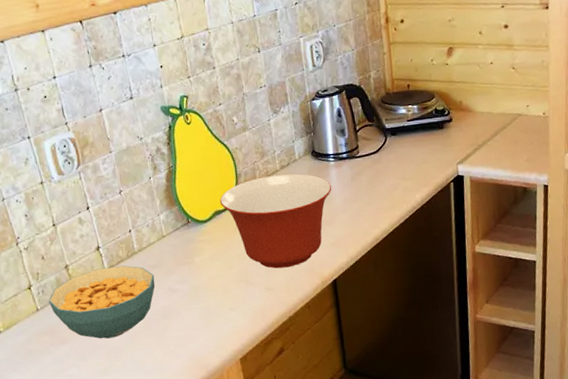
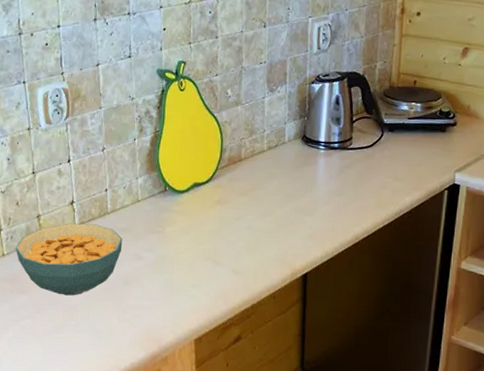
mixing bowl: present [220,173,332,269] -> none [201,155,318,253]

